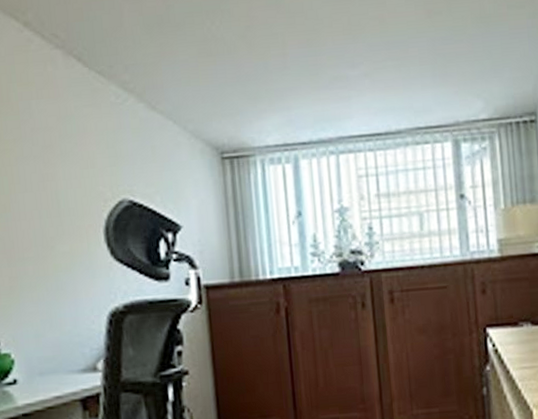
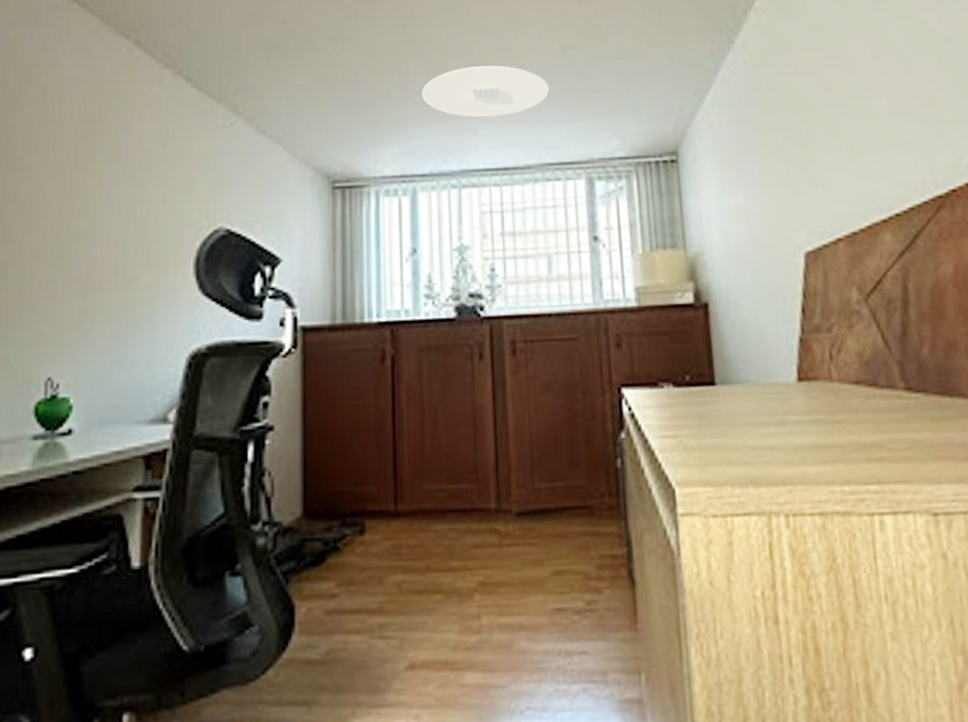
ceiling light: none [297,33,416,86] -> present [421,65,549,118]

